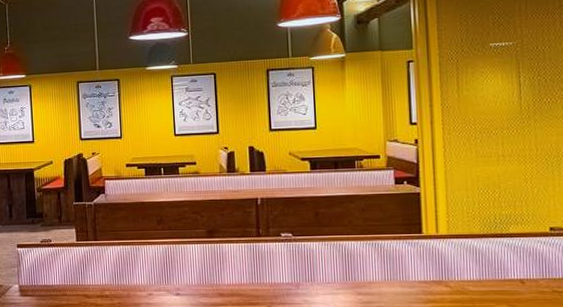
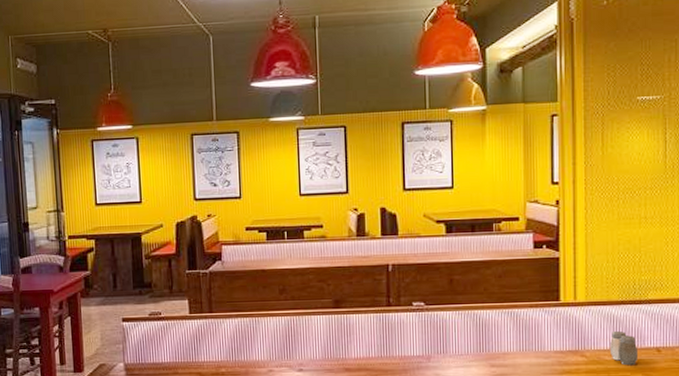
salt and pepper shaker: none [474,262,503,297] -> present [610,330,639,366]

